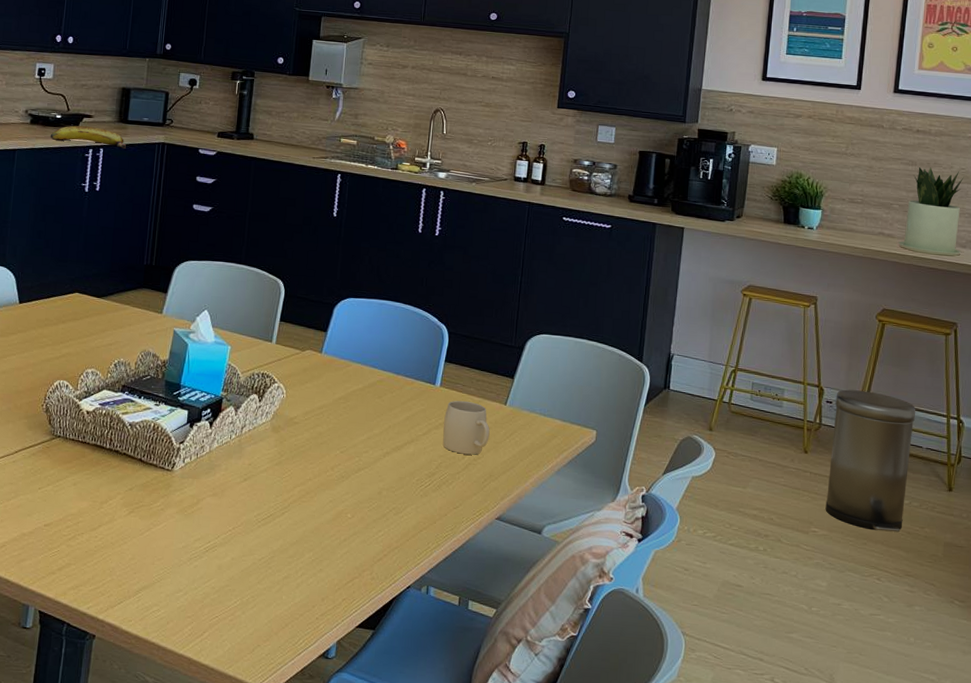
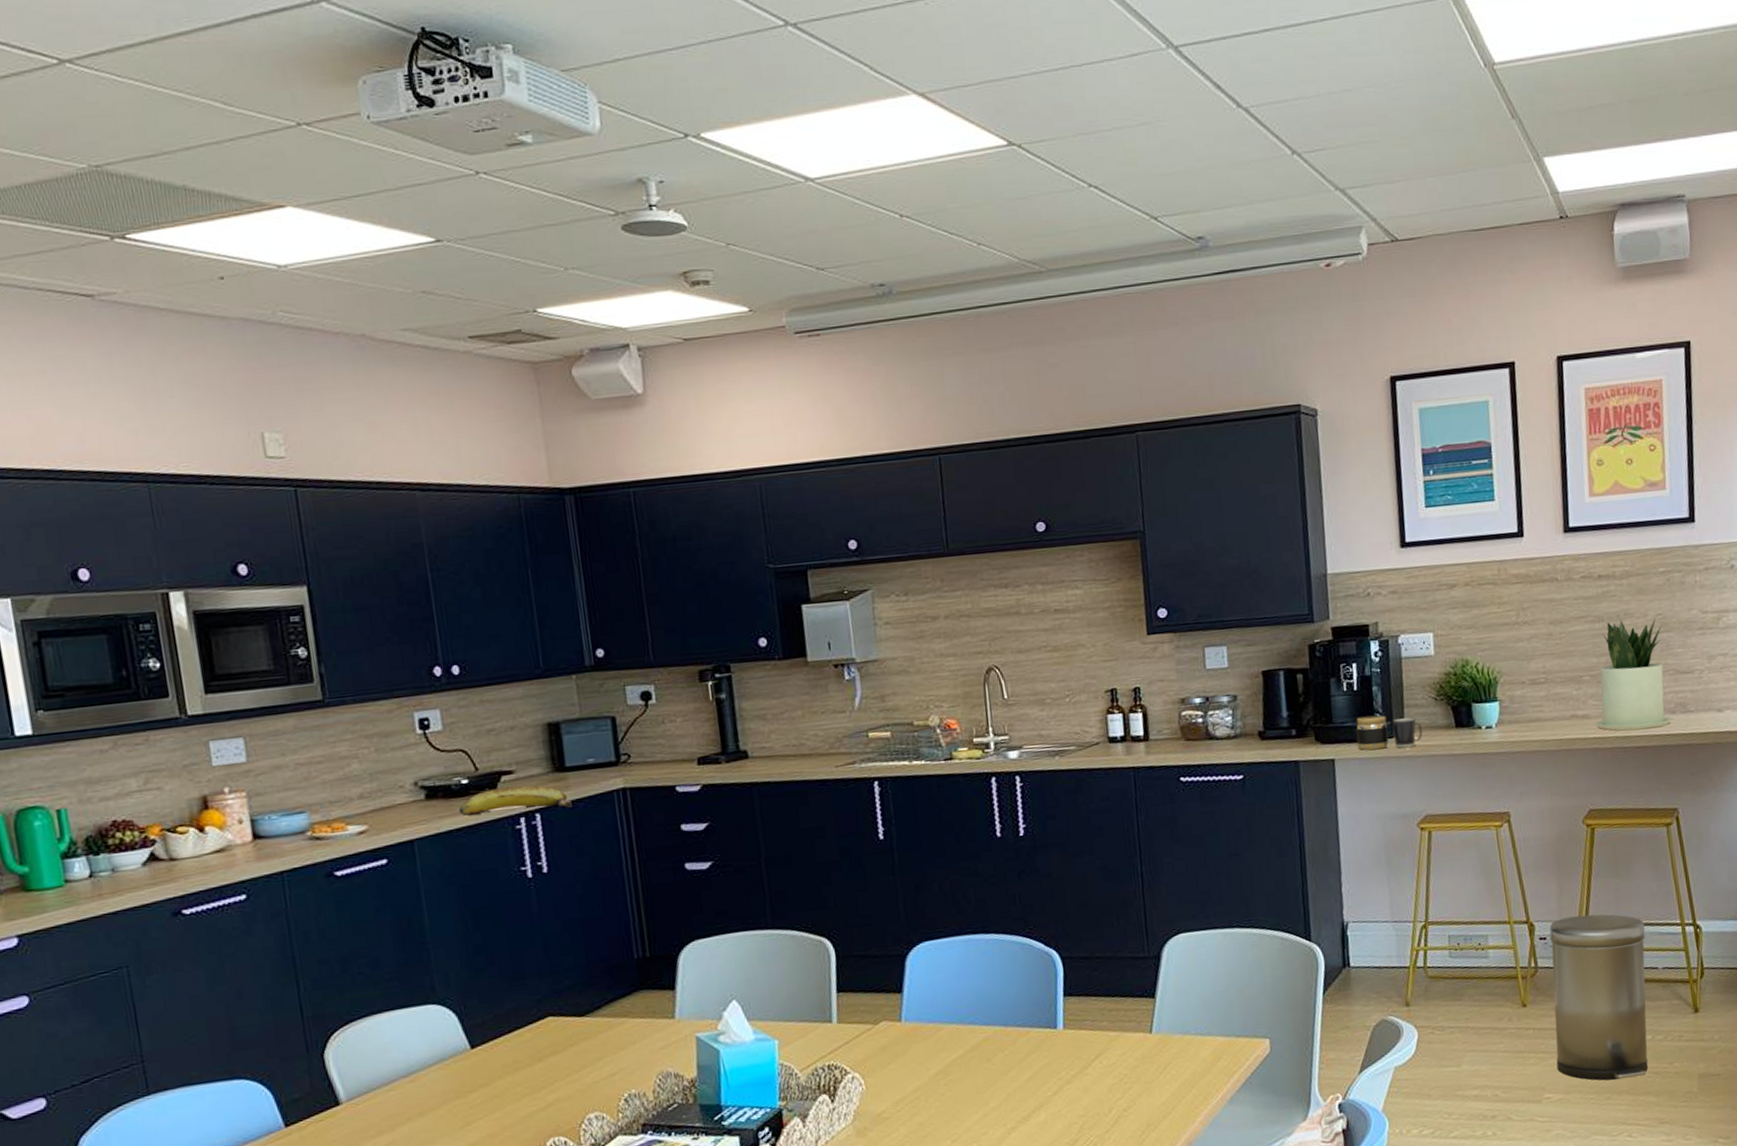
mug: present [442,400,490,455] -> none [1076,1039,1139,1108]
jar: none [703,200,730,228] -> present [1355,714,1389,751]
mug: none [733,207,758,231] -> present [1391,717,1423,748]

